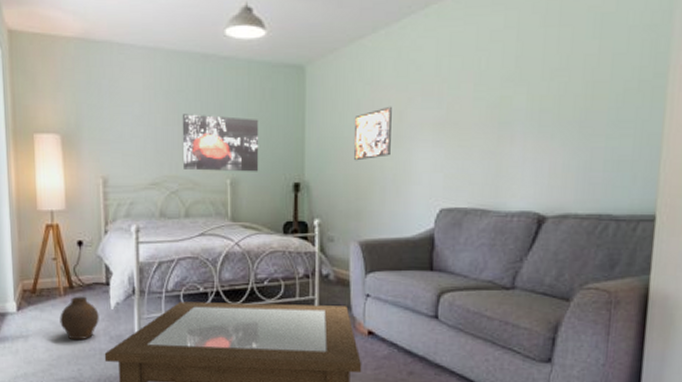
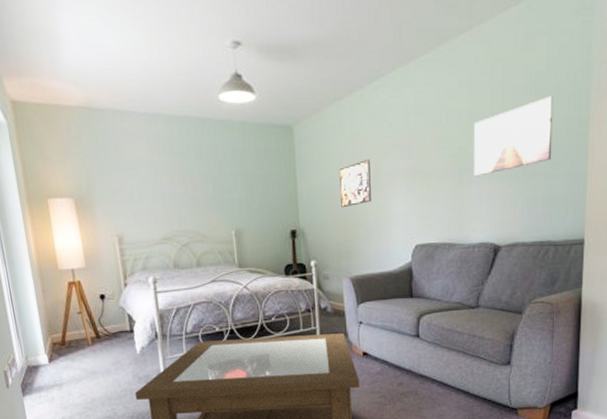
vase: present [60,296,99,341] -> none [90,344,127,384]
wall art: present [182,114,259,172] -> none [186,173,260,225]
wall art: none [517,41,624,133] -> present [474,95,554,177]

